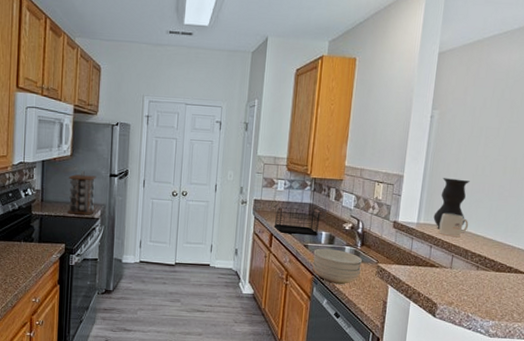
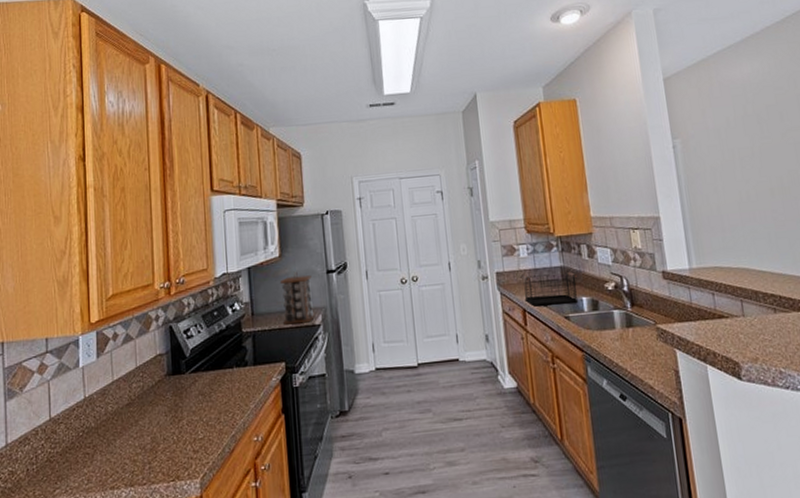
bowl: present [312,248,362,285] -> none [577,315,639,359]
vase: present [433,178,471,229] -> none [705,210,745,272]
mug: present [438,212,469,238] -> none [715,251,750,279]

